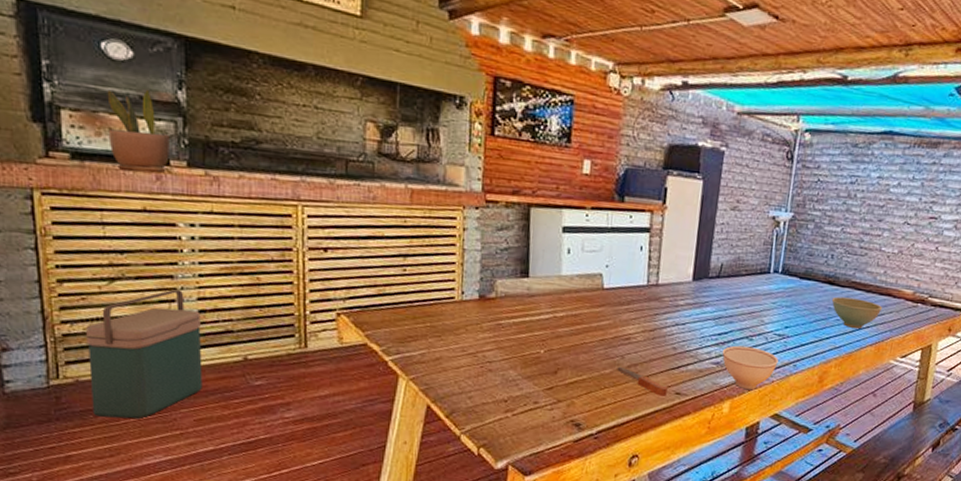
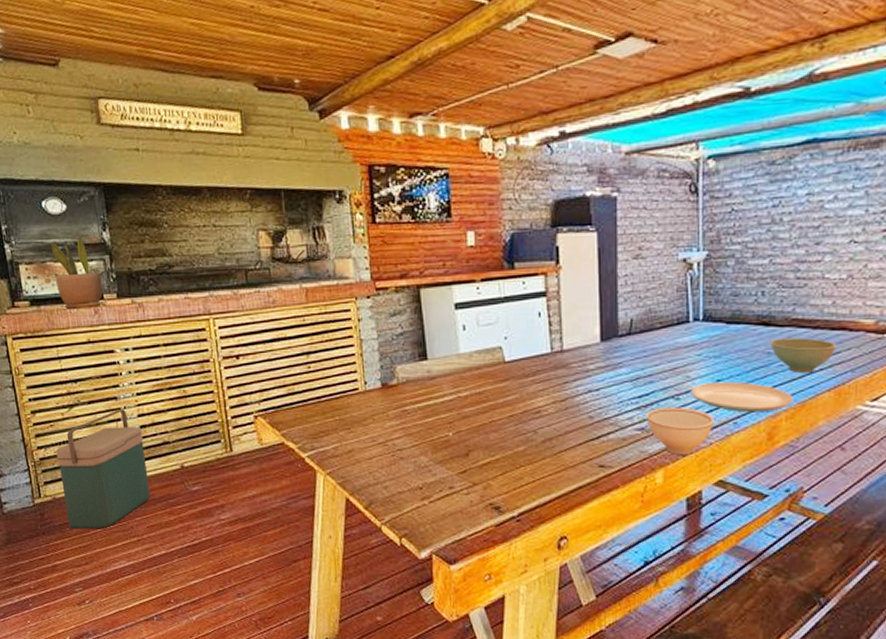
kitchen knife: present [617,366,668,396] -> none [531,442,589,470]
plate: none [762,328,844,359] -> present [691,381,794,413]

